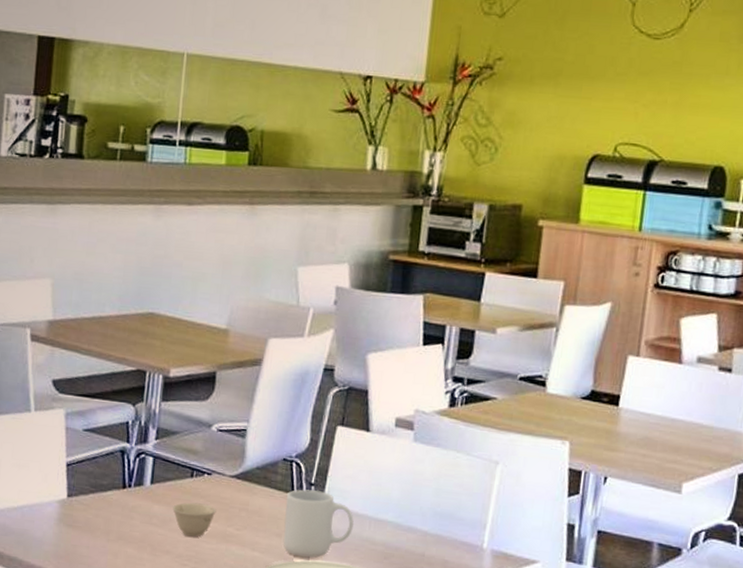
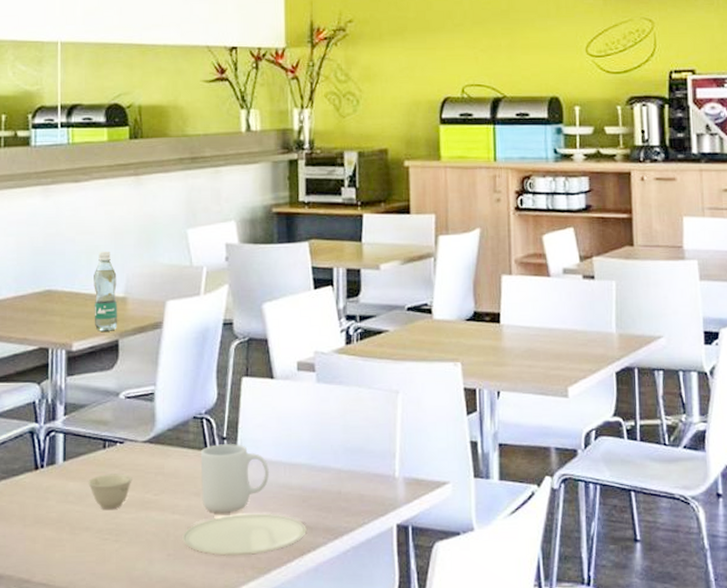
bottle: none [194,279,221,362] -> present [94,251,118,332]

